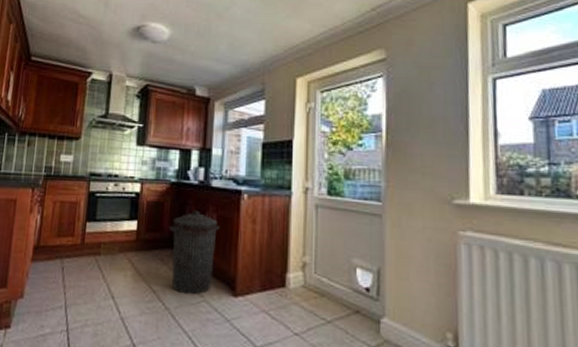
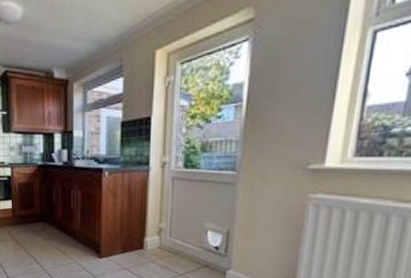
trash can: present [169,209,219,295] -> none [39,188,84,258]

